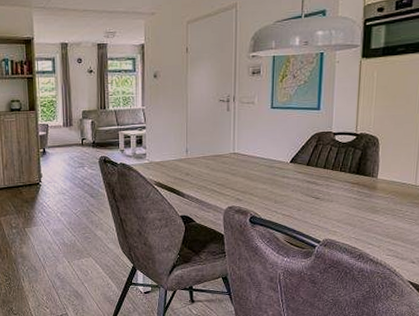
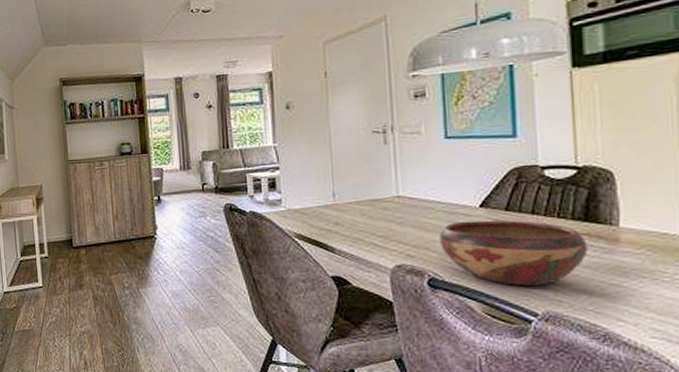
decorative bowl: none [260,172,357,222] -> present [438,220,588,287]

